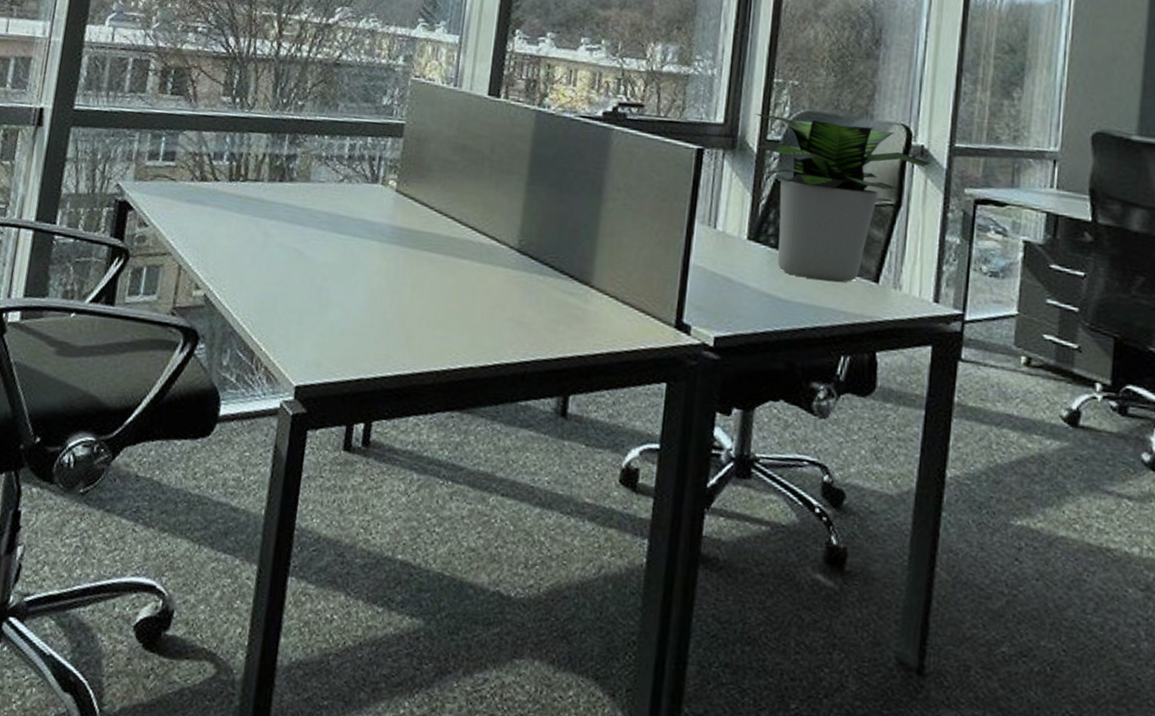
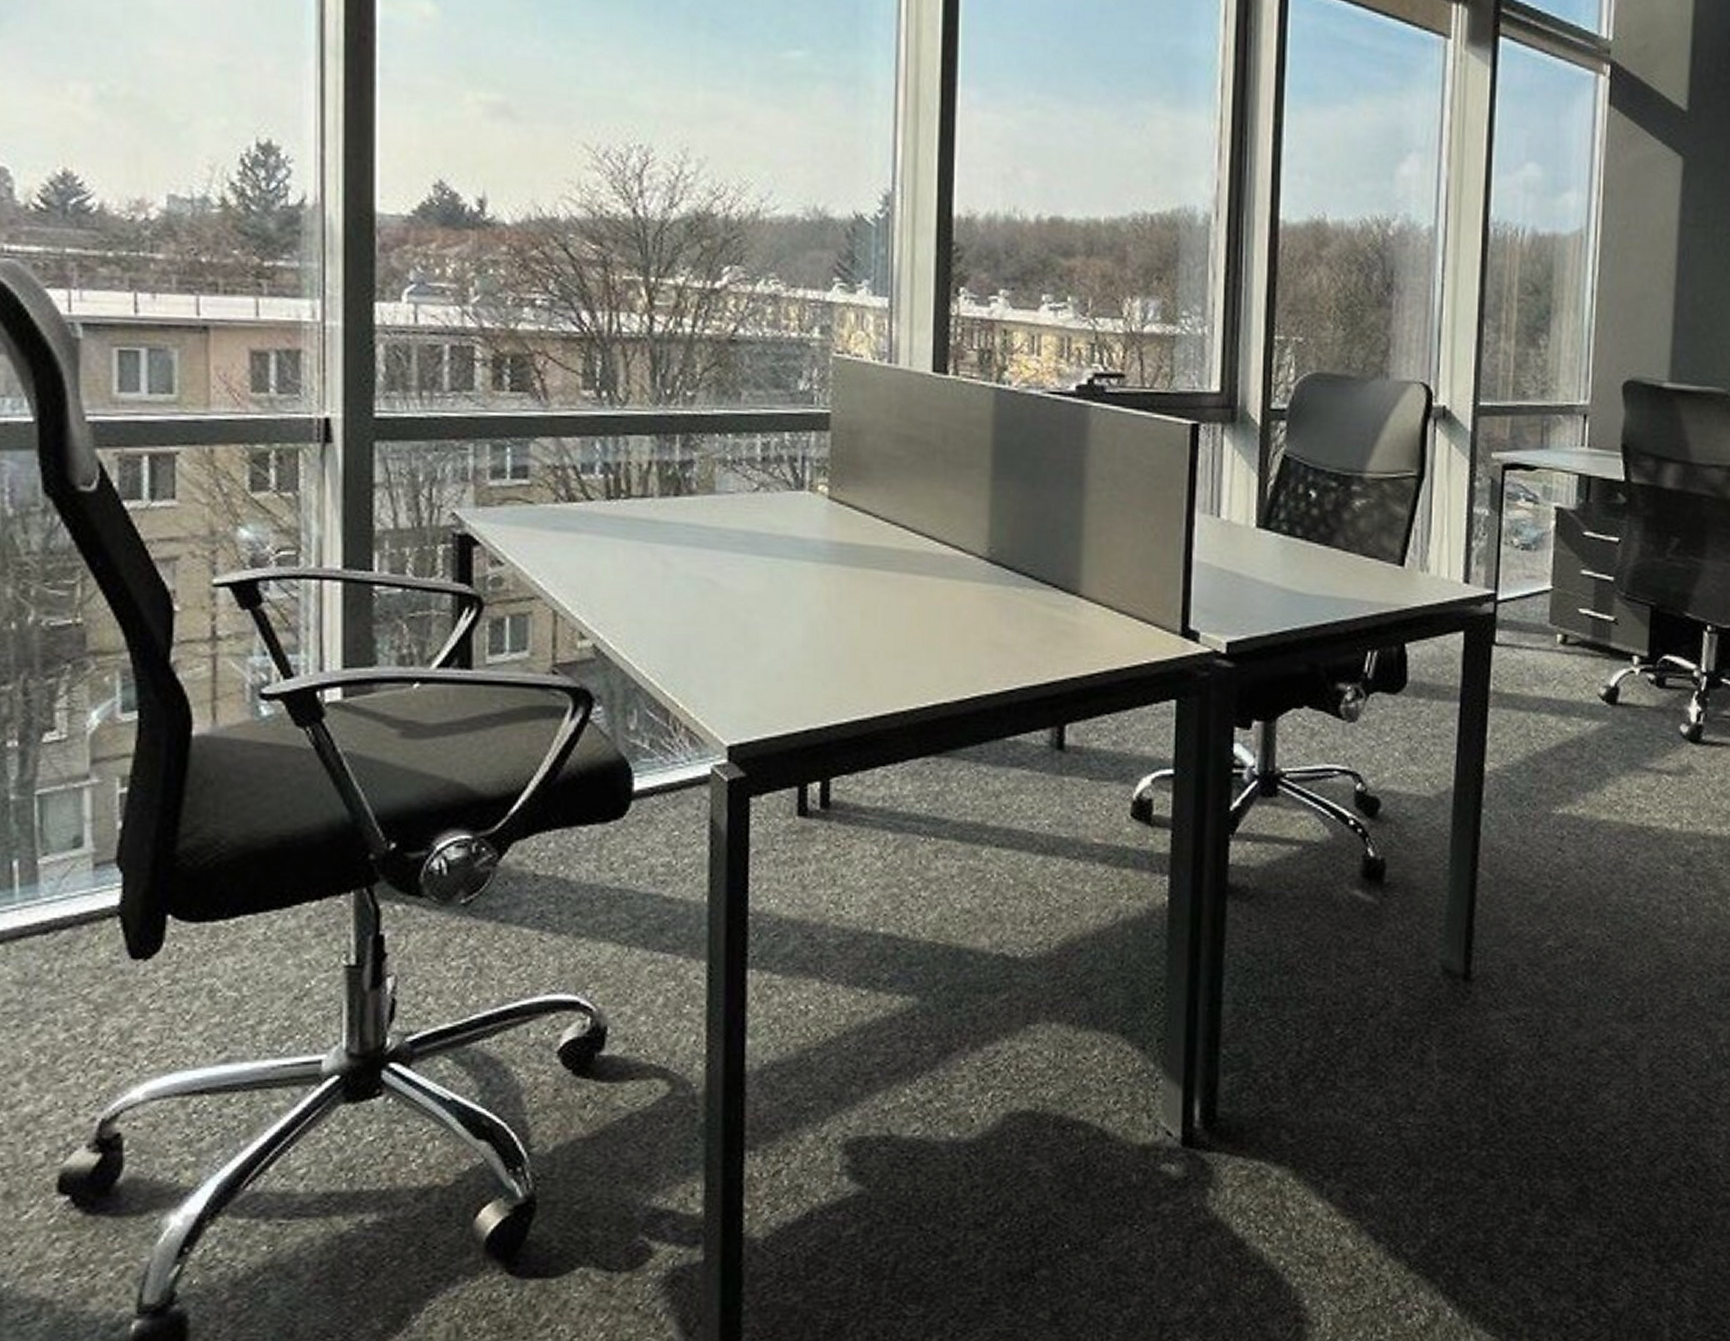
potted plant: present [755,113,931,283] -> none [1255,377,1454,569]

